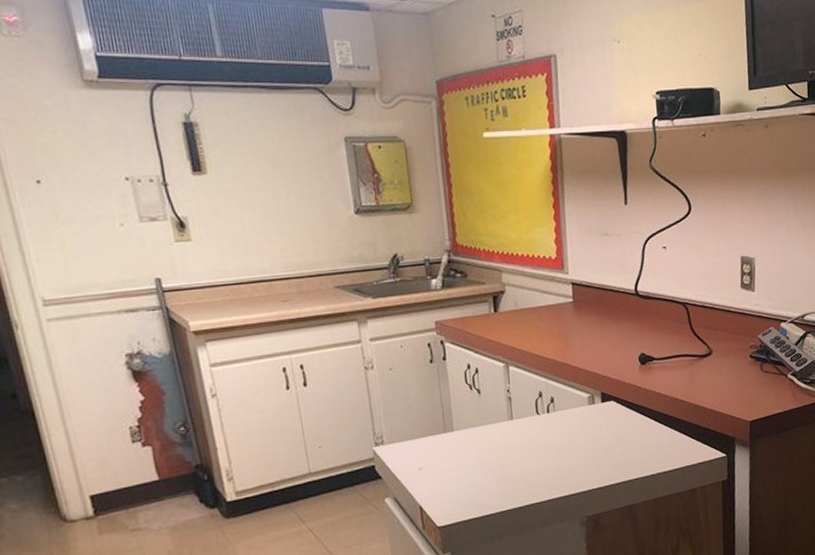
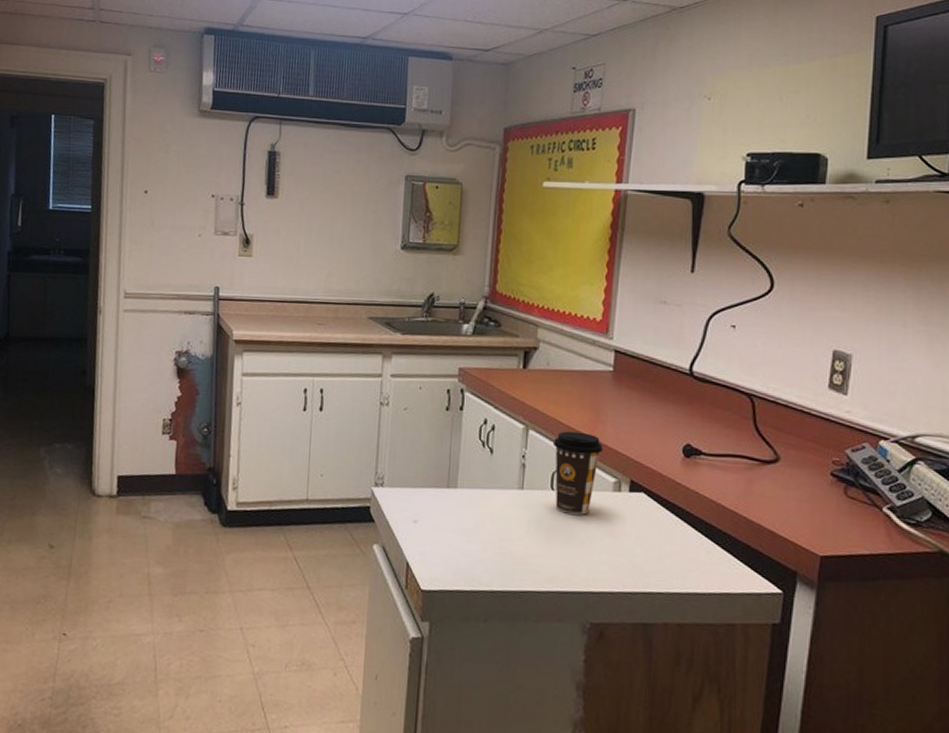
coffee cup: none [531,359,575,432] -> present [552,431,603,515]

